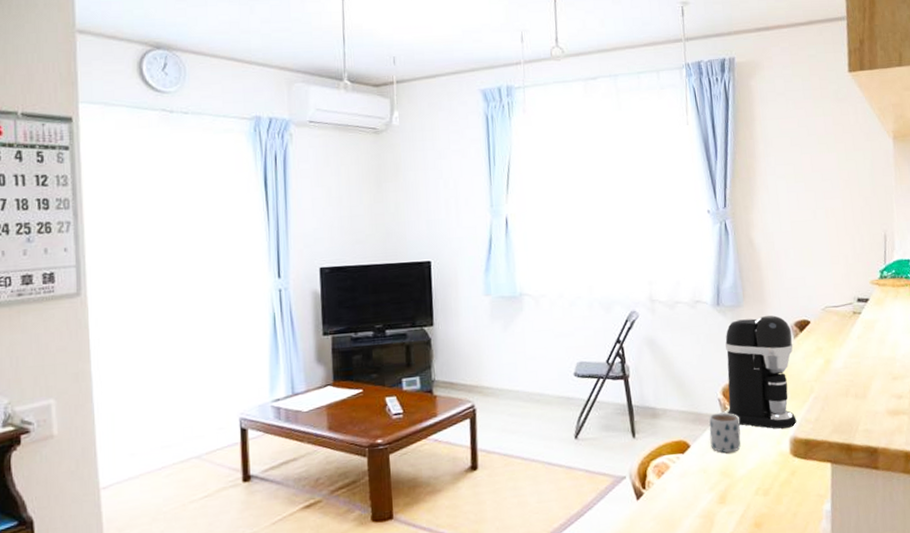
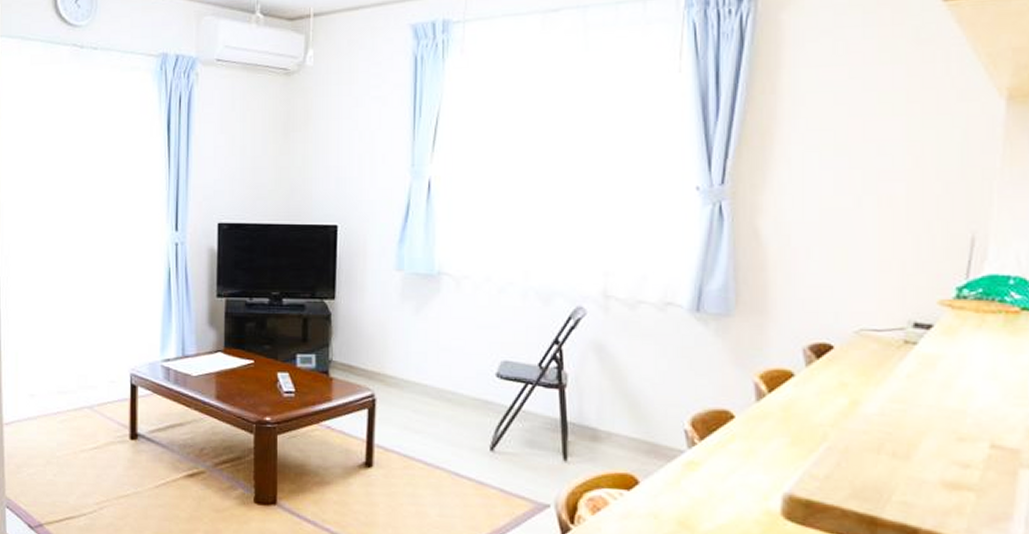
mug: present [709,412,741,453] -> none [667,447,713,500]
coffee maker: present [725,315,797,429] -> none [696,331,803,481]

